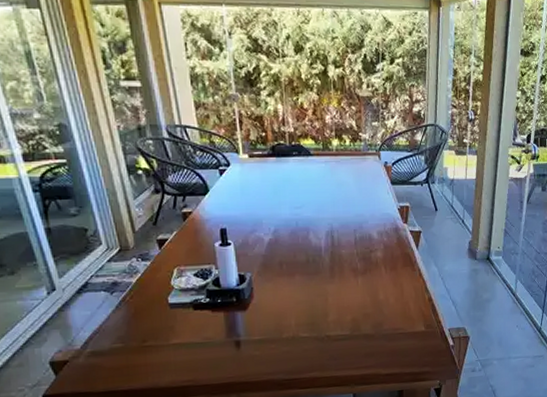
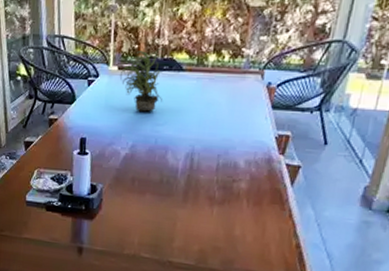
potted plant: none [251,134,298,197] -> present [119,47,165,112]

